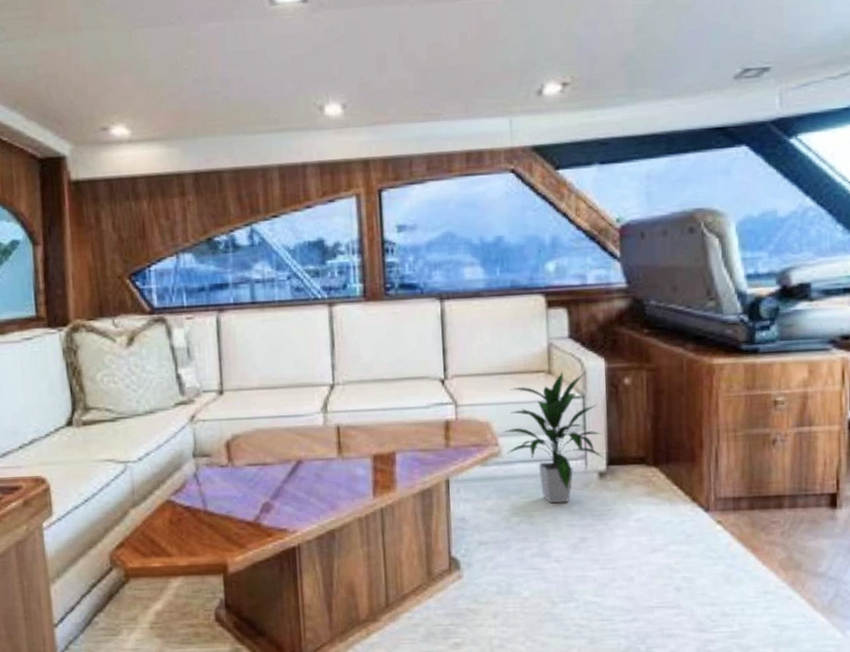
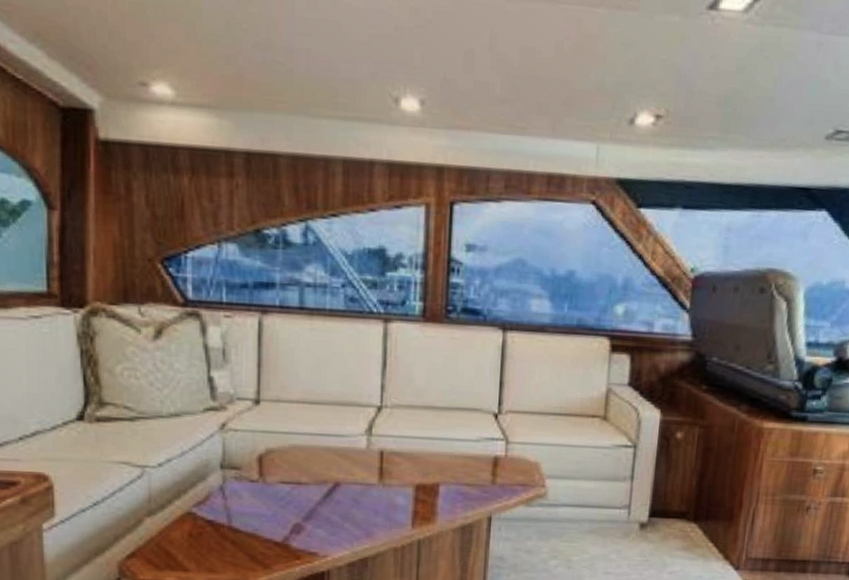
indoor plant: present [503,372,604,504] -> none [551,419,648,550]

